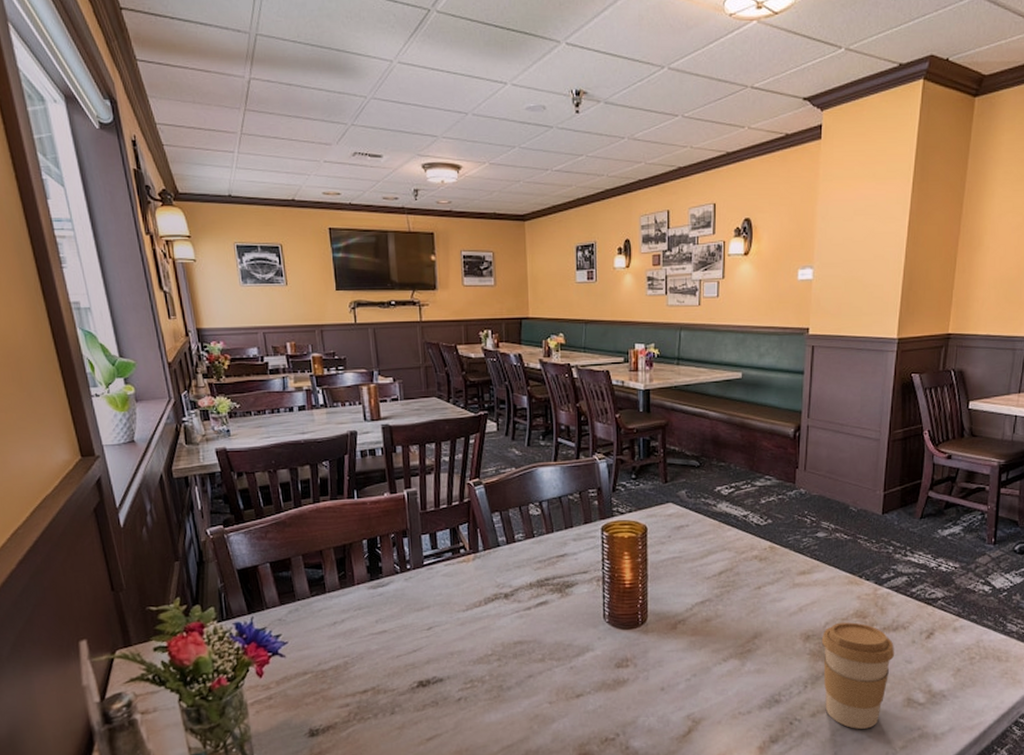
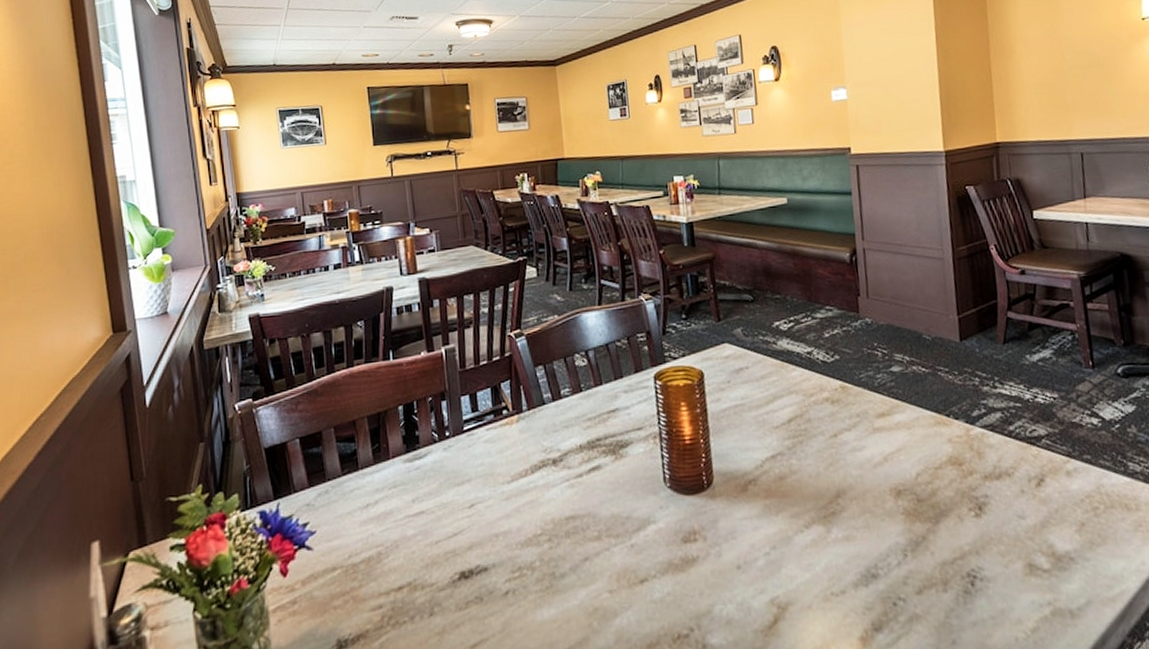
coffee cup: present [821,622,895,729] -> none [914,471,1004,608]

